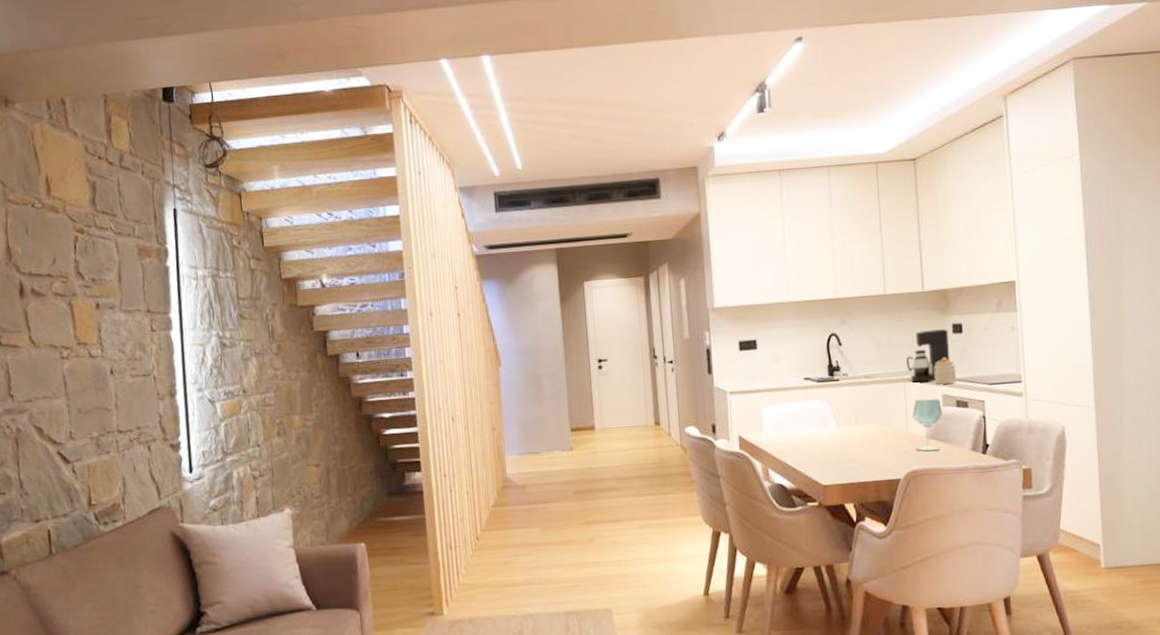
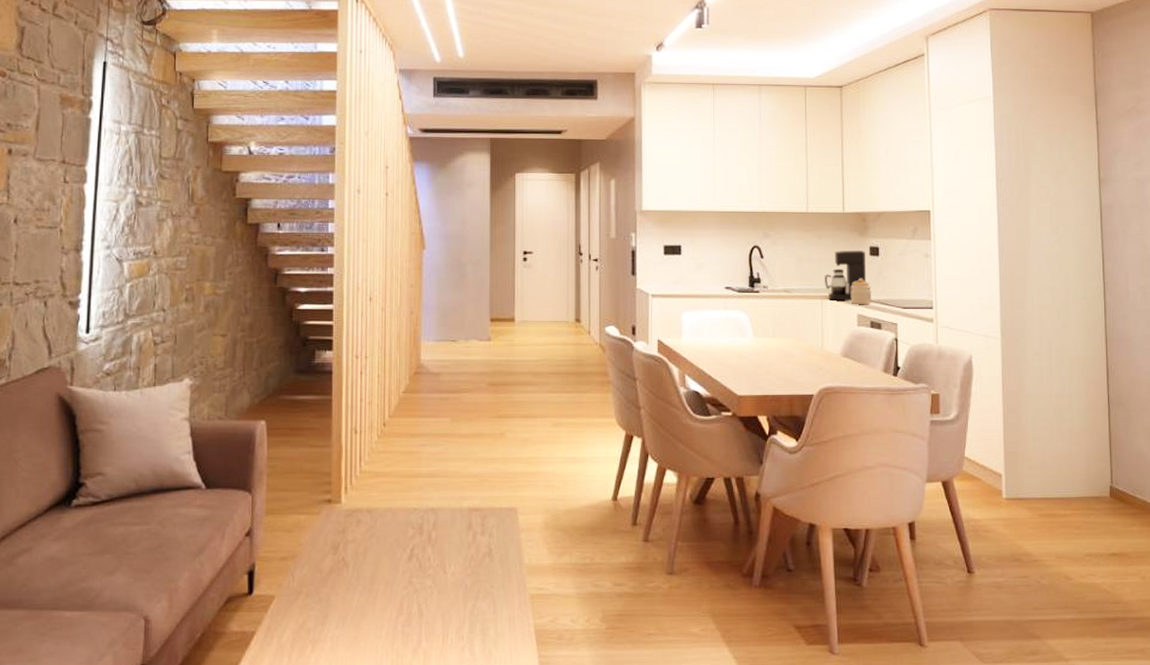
wine glass: present [912,398,944,452] -> none [827,317,858,370]

